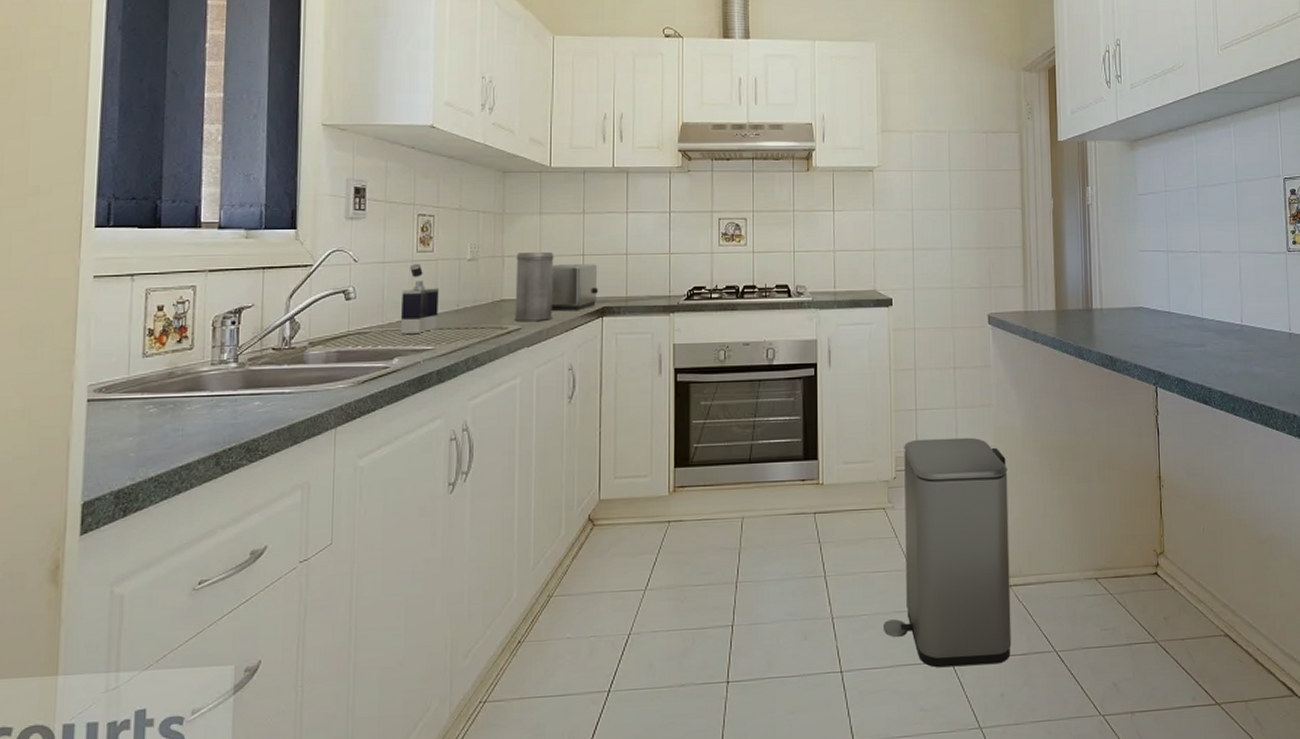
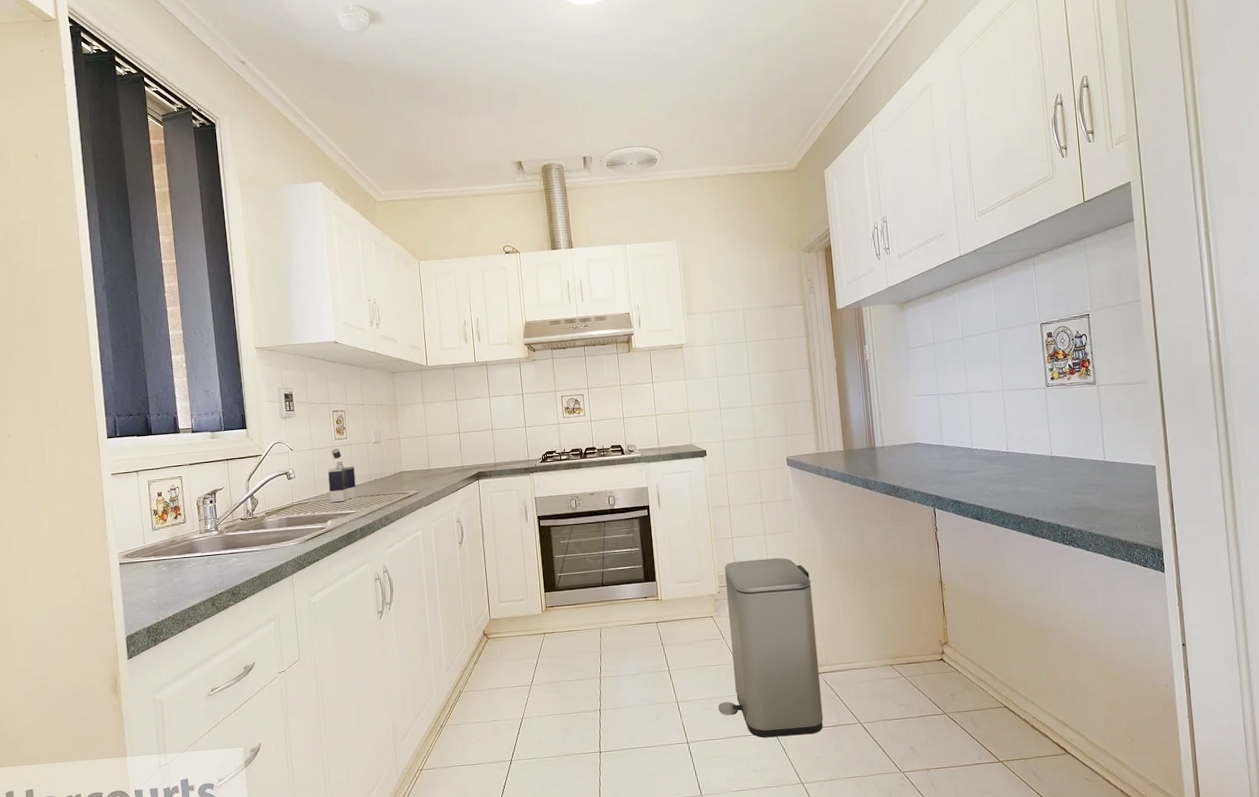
canister: present [515,252,554,322] -> none [408,432,441,488]
toaster: present [551,264,599,312] -> none [436,439,474,478]

